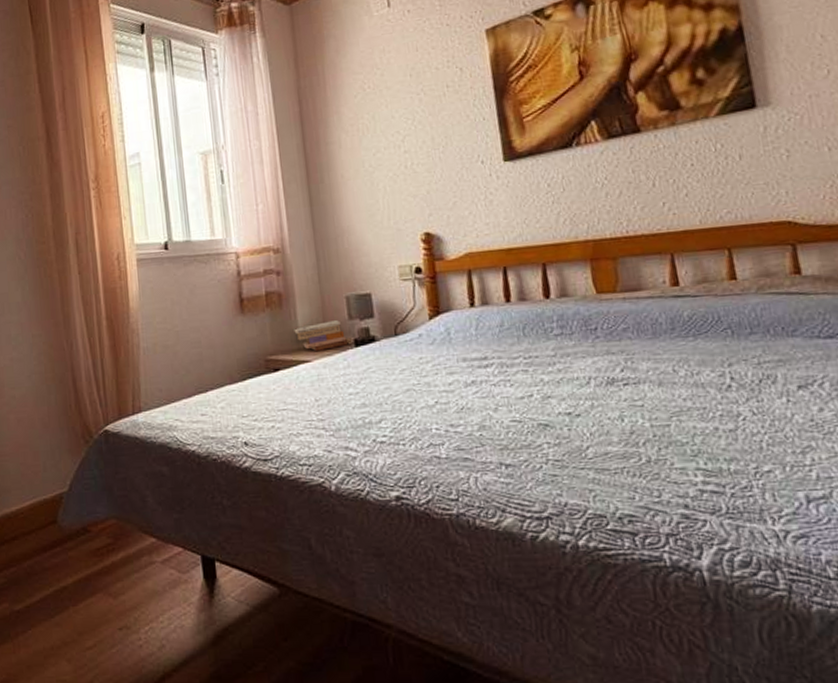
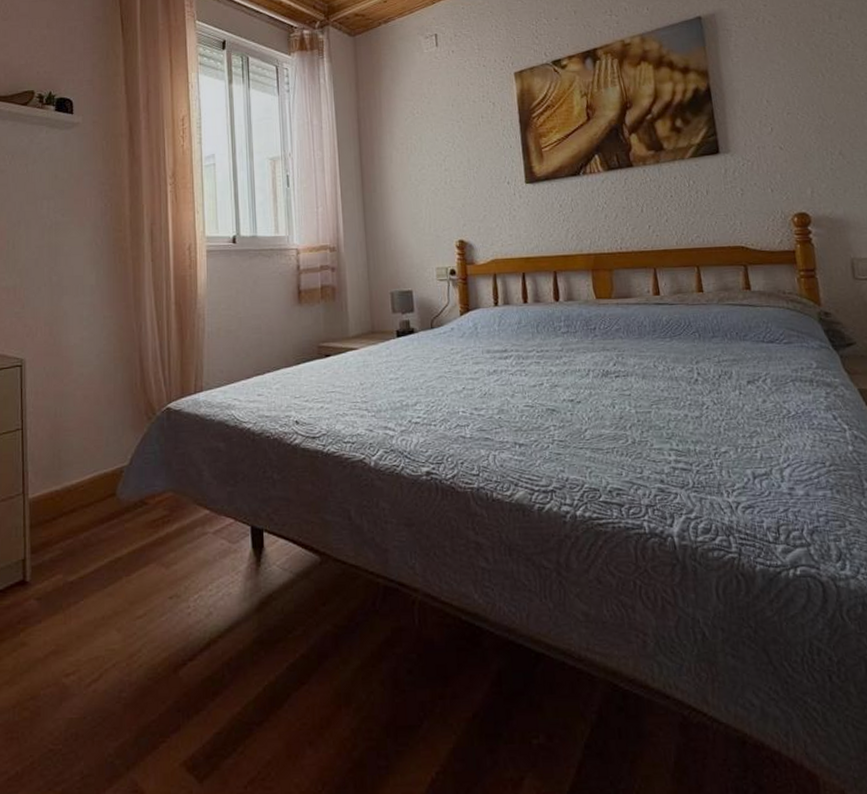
books: present [294,320,349,352] -> none [344,313,392,341]

